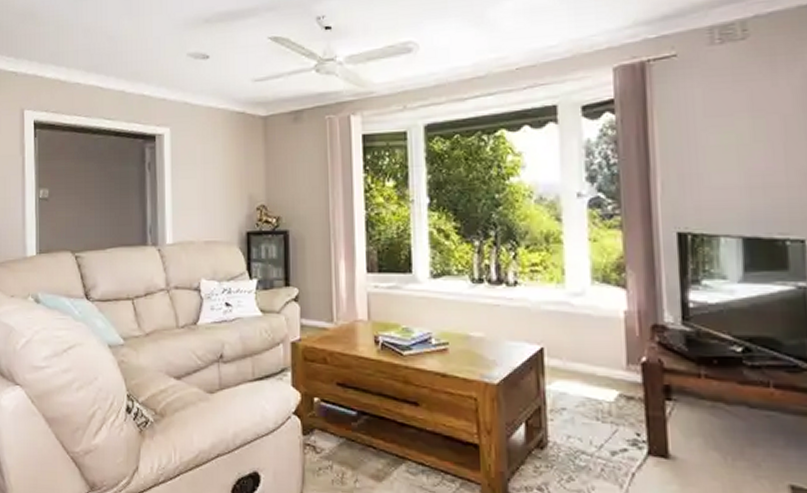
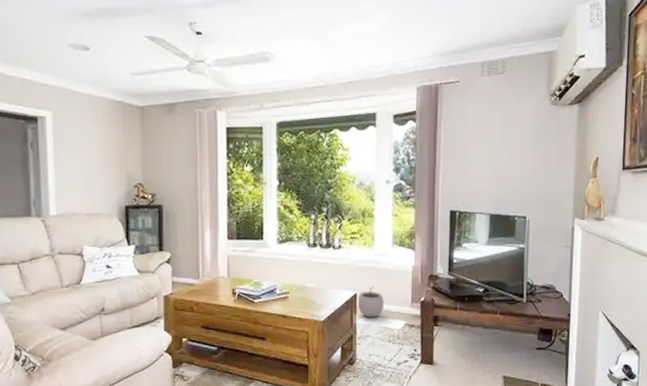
plant pot: none [545,338,586,383] -> present [357,286,385,318]

